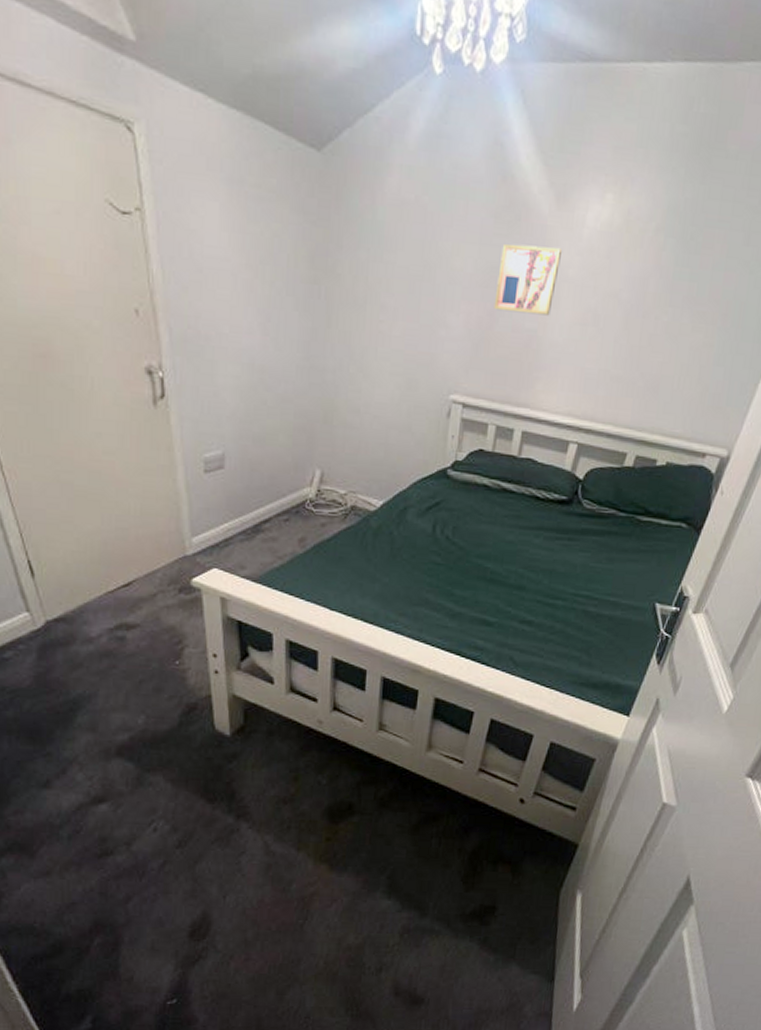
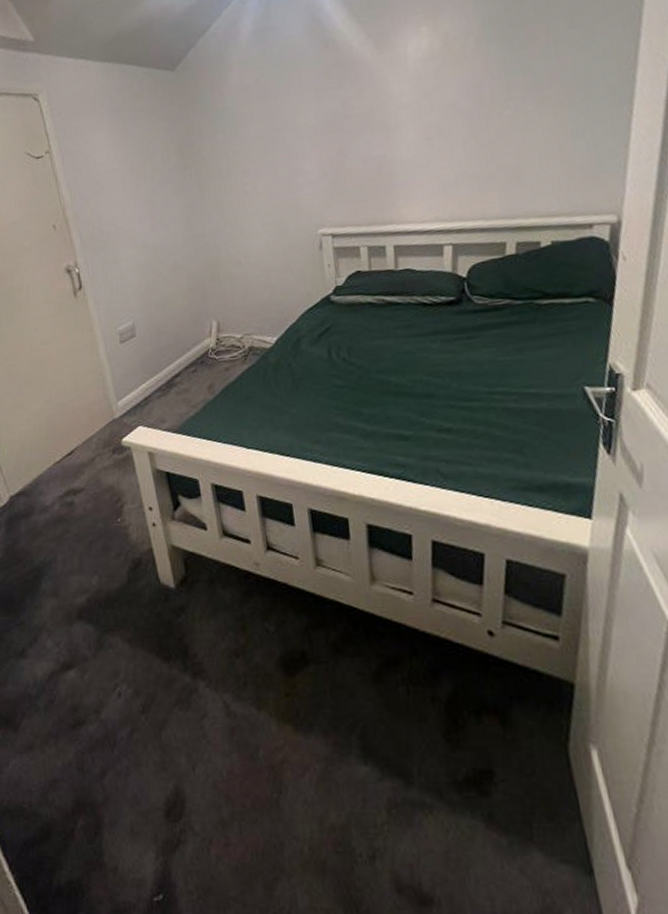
wall art: present [493,244,561,316] -> none [337,83,395,149]

